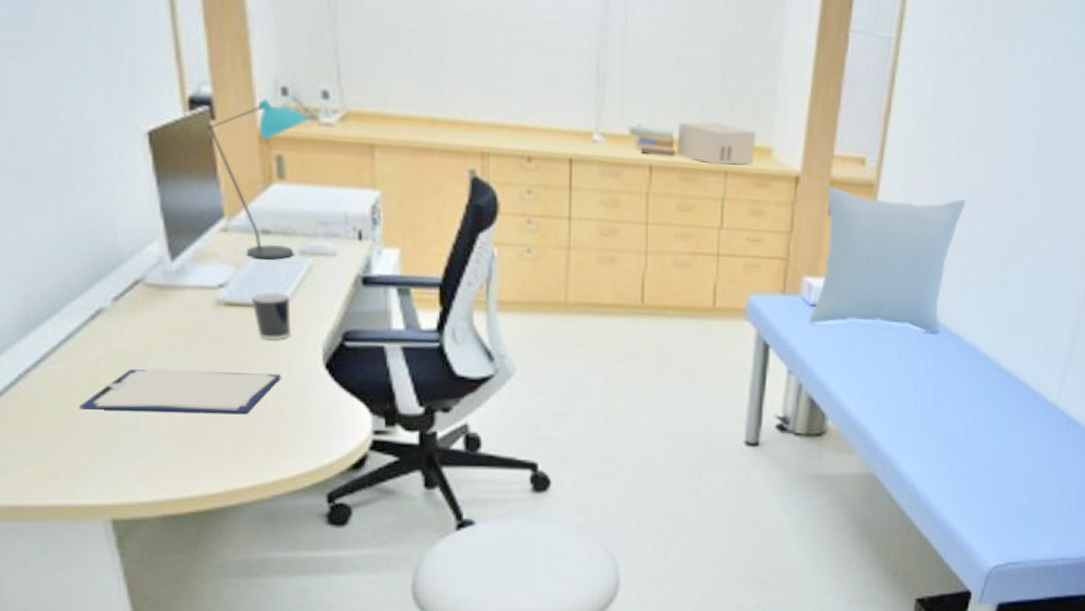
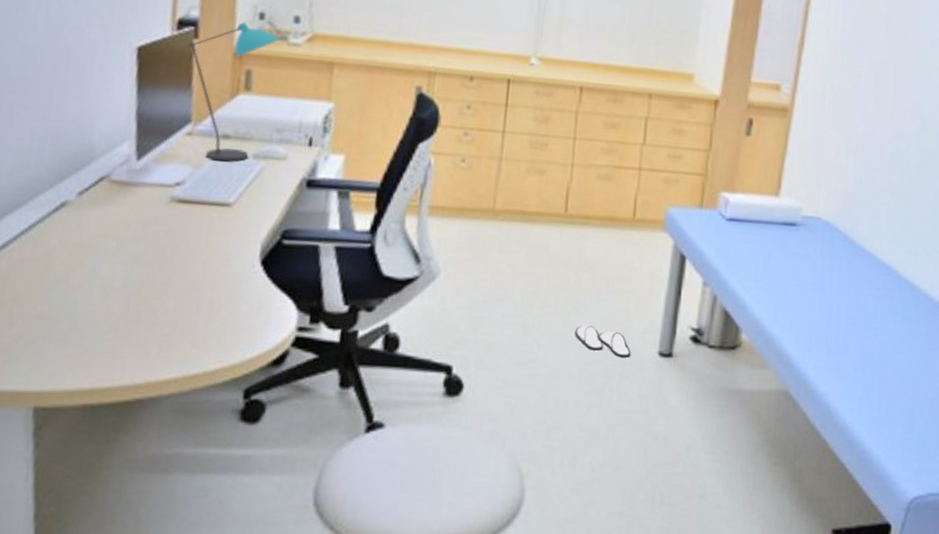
notepad: present [80,368,282,413] -> none [27,259,220,306]
mug: present [251,292,291,341] -> none [202,191,239,237]
books: present [627,122,676,156] -> none [562,48,606,79]
slippers: none [659,418,718,448] -> present [575,325,631,358]
container: present [676,122,756,166] -> none [605,49,680,89]
pillow: present [809,187,966,333] -> none [725,110,876,251]

